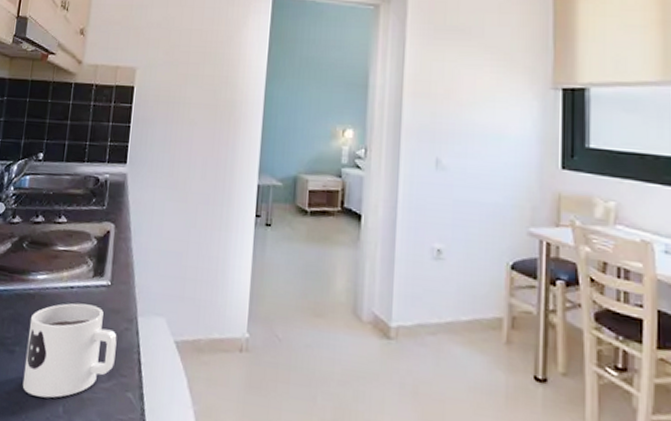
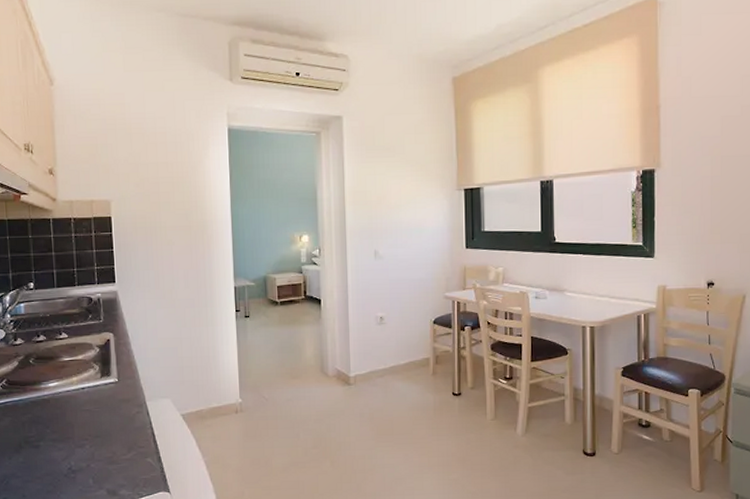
mug: present [22,303,117,398] -> none [49,399,132,476]

